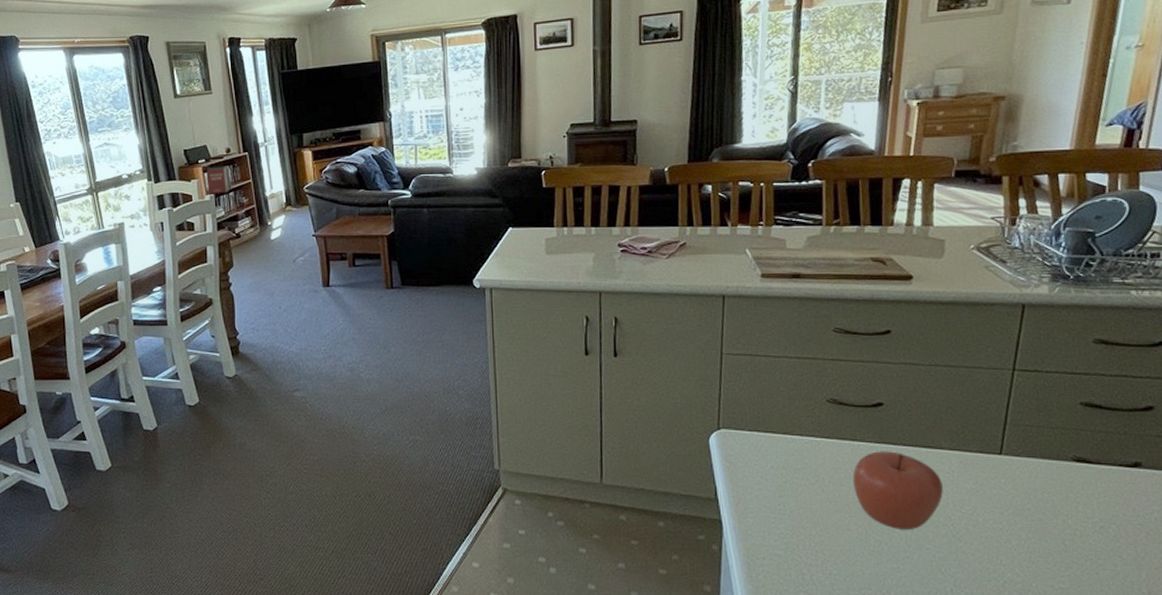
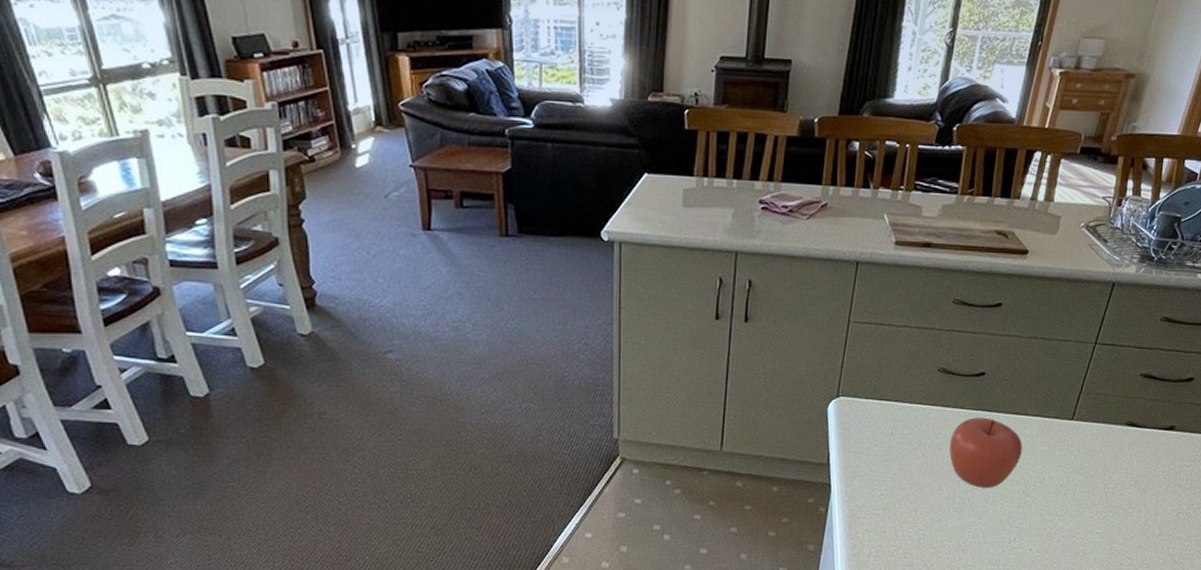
books: present [206,166,232,194] -> none [265,64,302,103]

